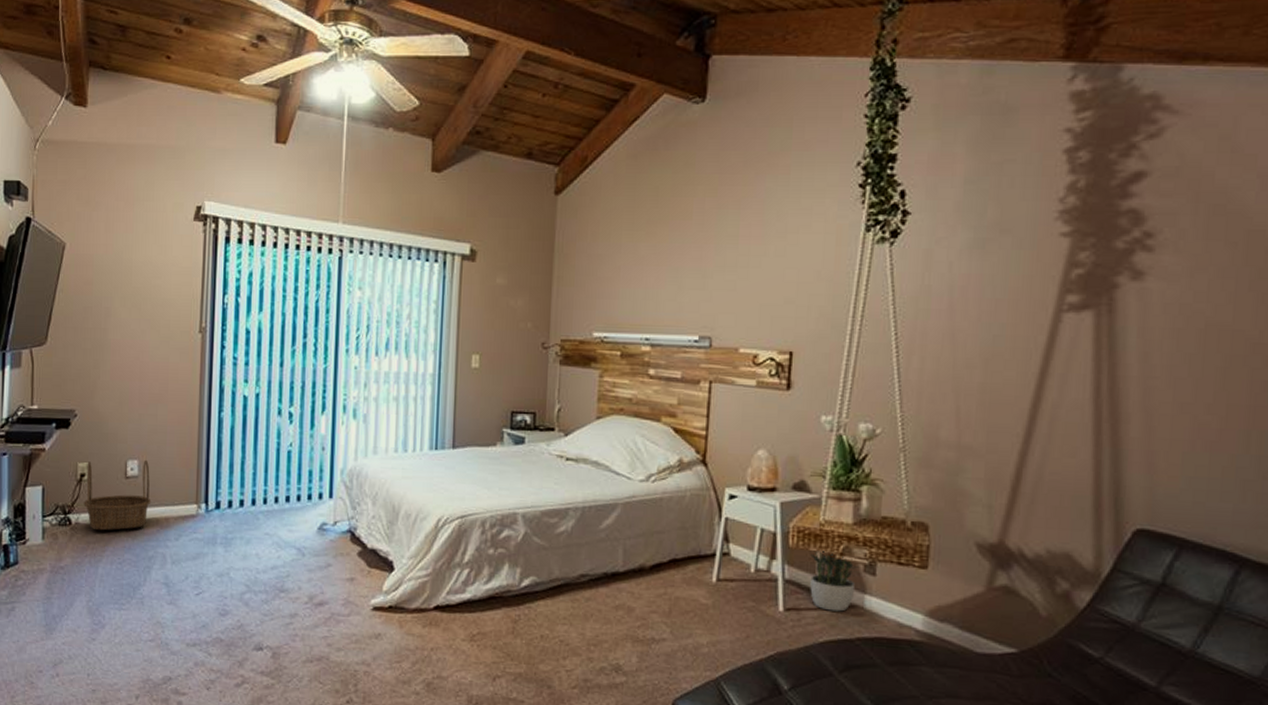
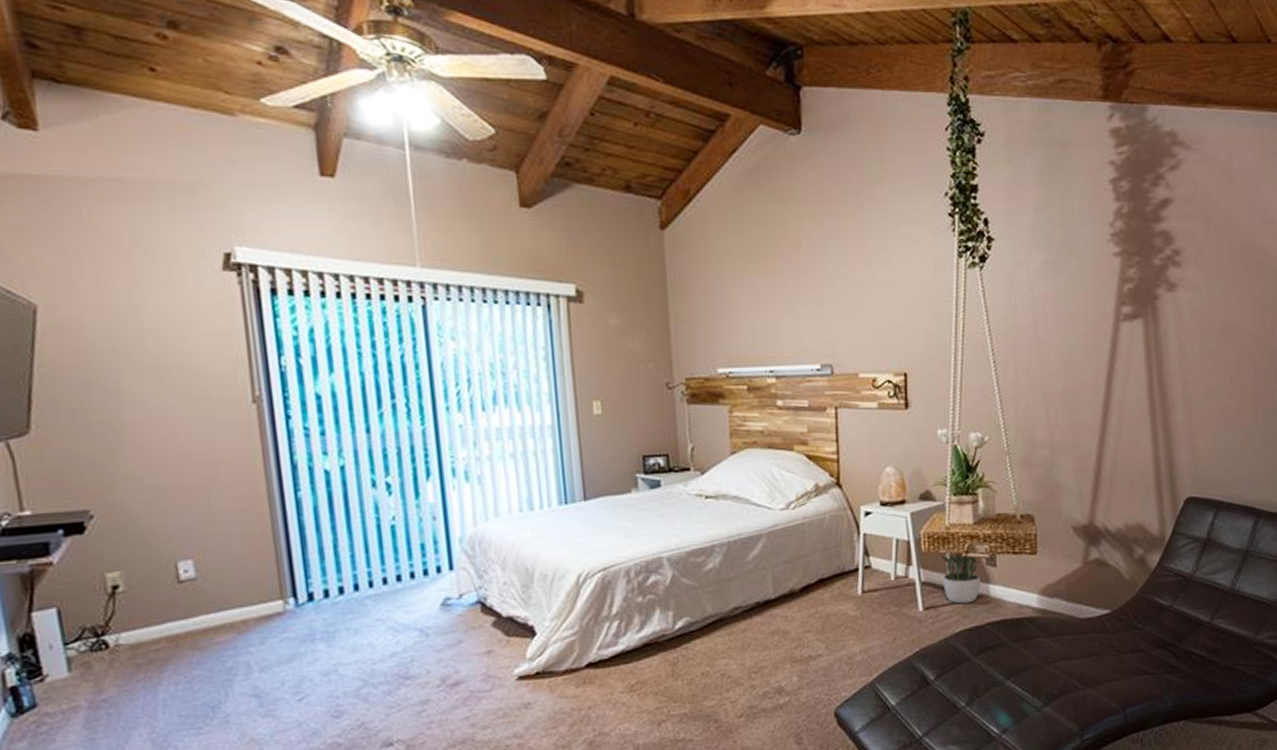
basket: present [83,459,152,531] -> none [119,557,220,650]

